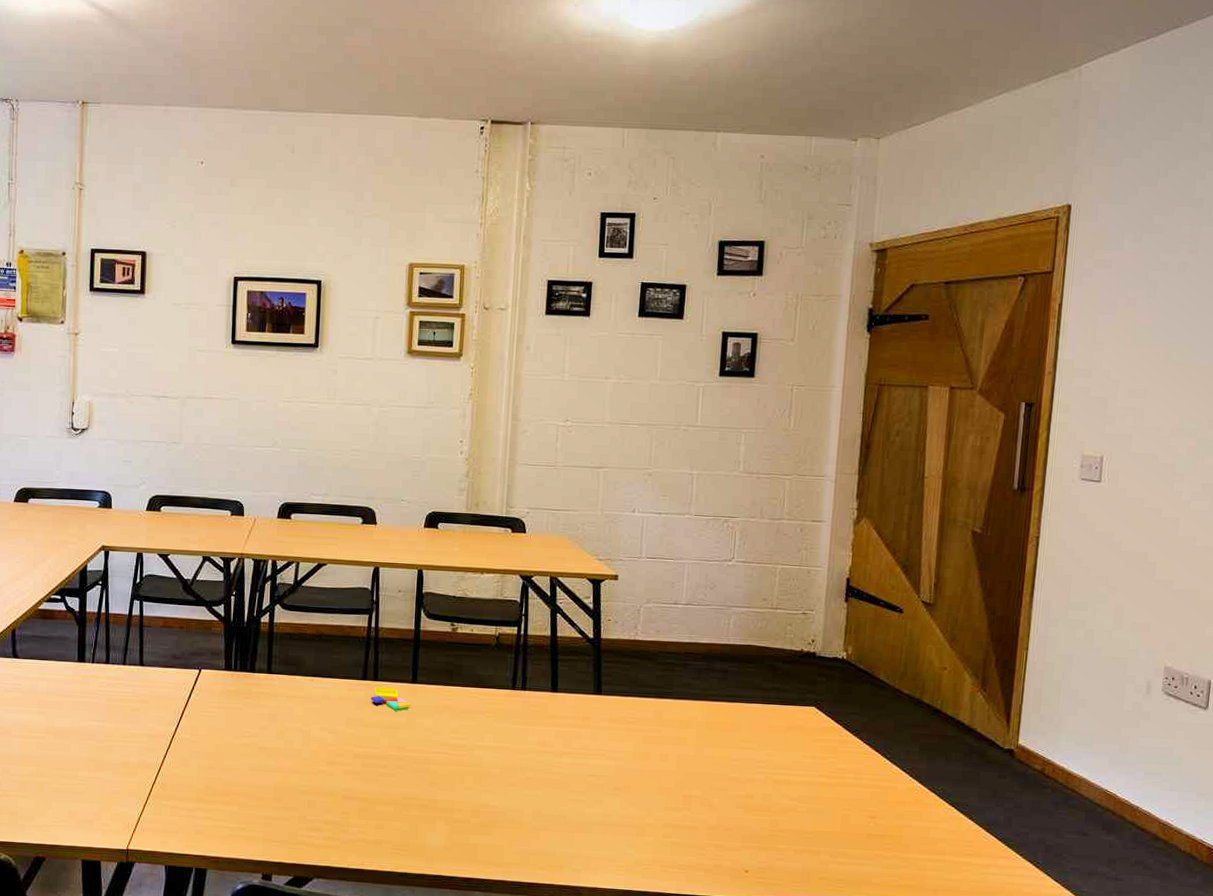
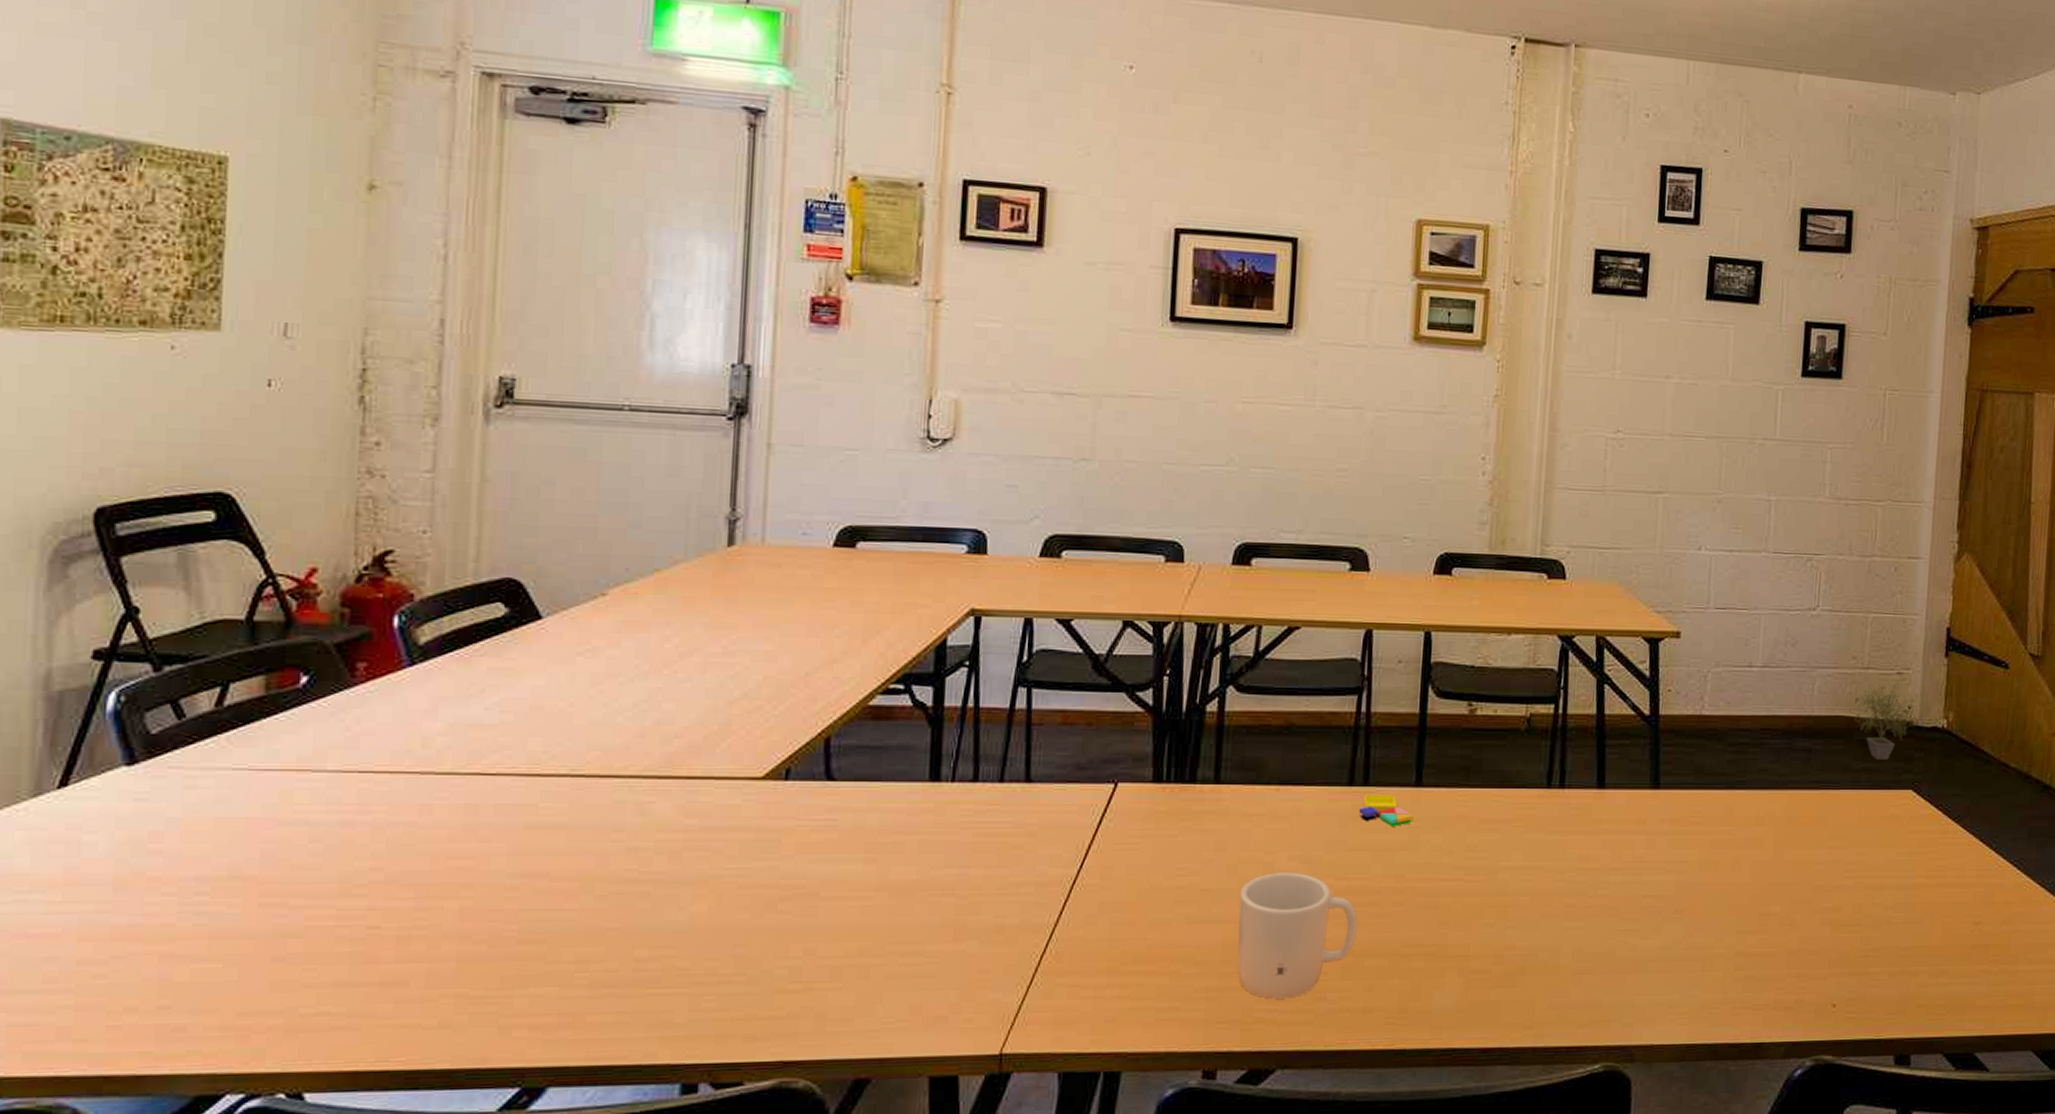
mug: none [285,739,370,829] -> present [1237,873,1357,999]
potted plant: none [761,622,820,682] -> present [1851,685,1918,760]

